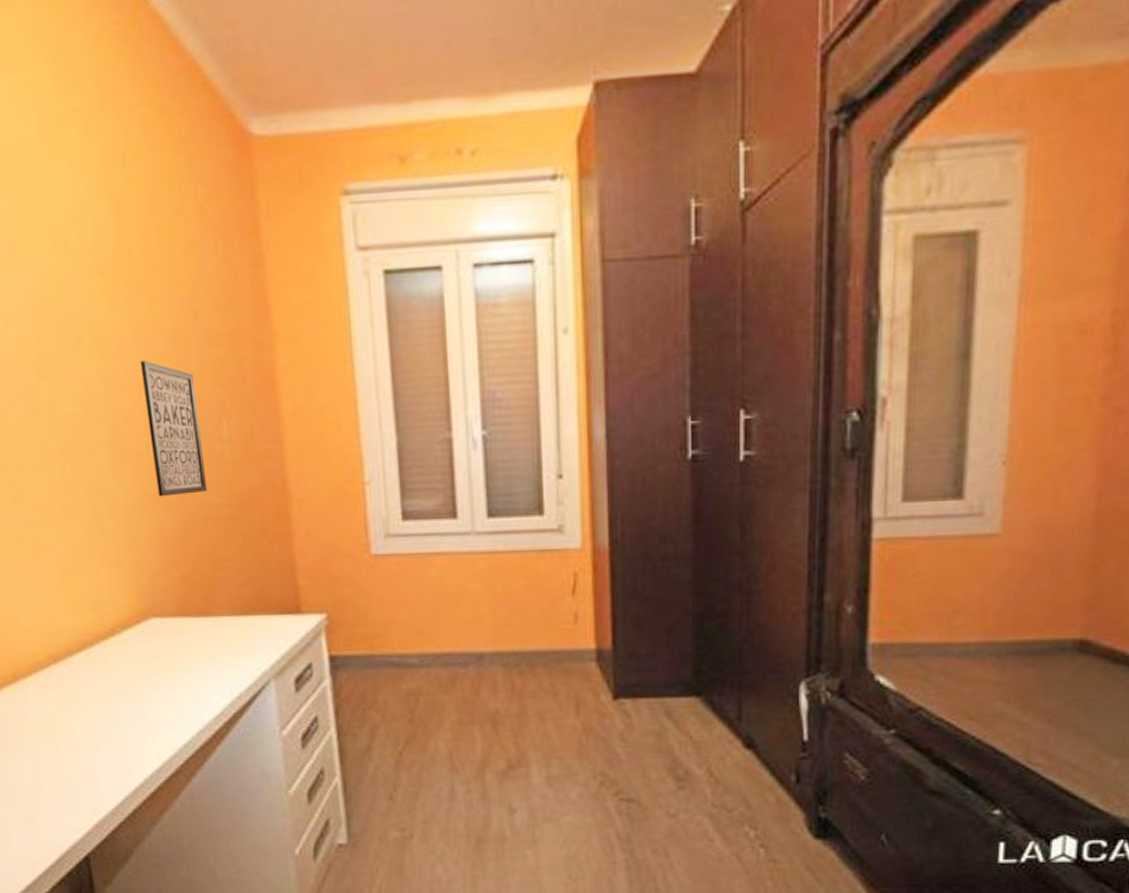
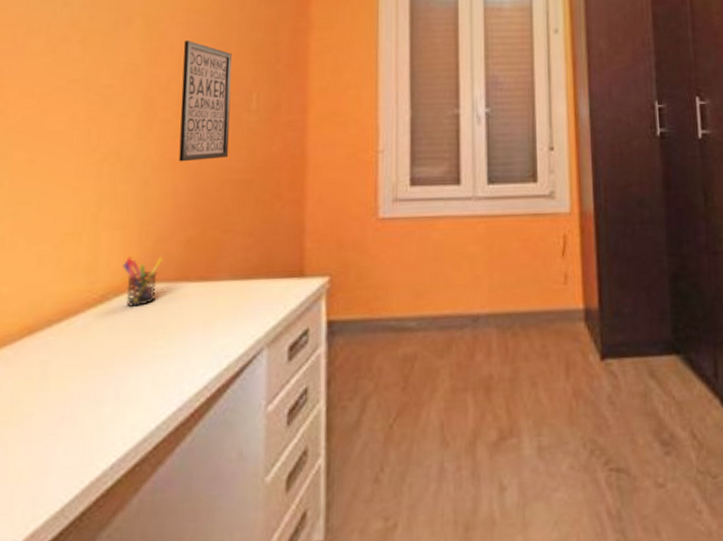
pen holder: none [124,592,162,641] -> present [122,256,163,308]

